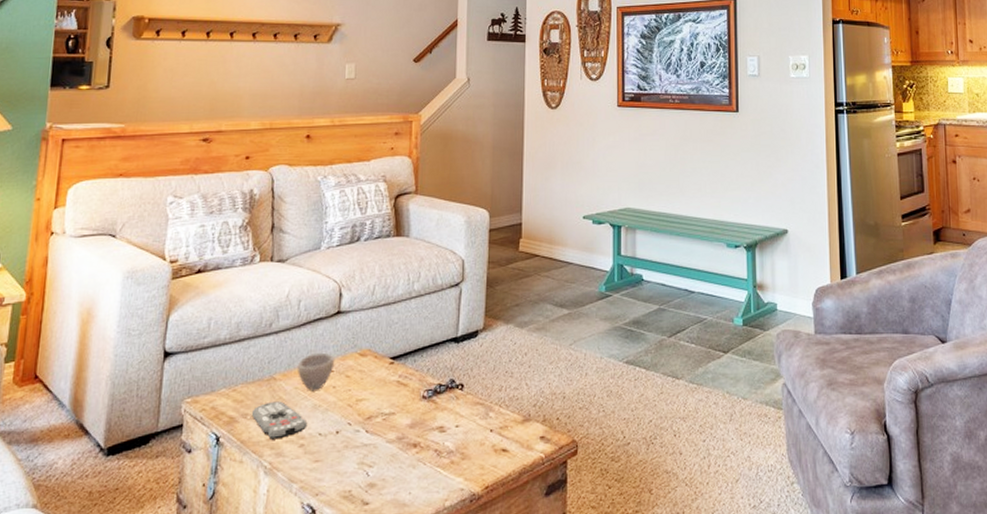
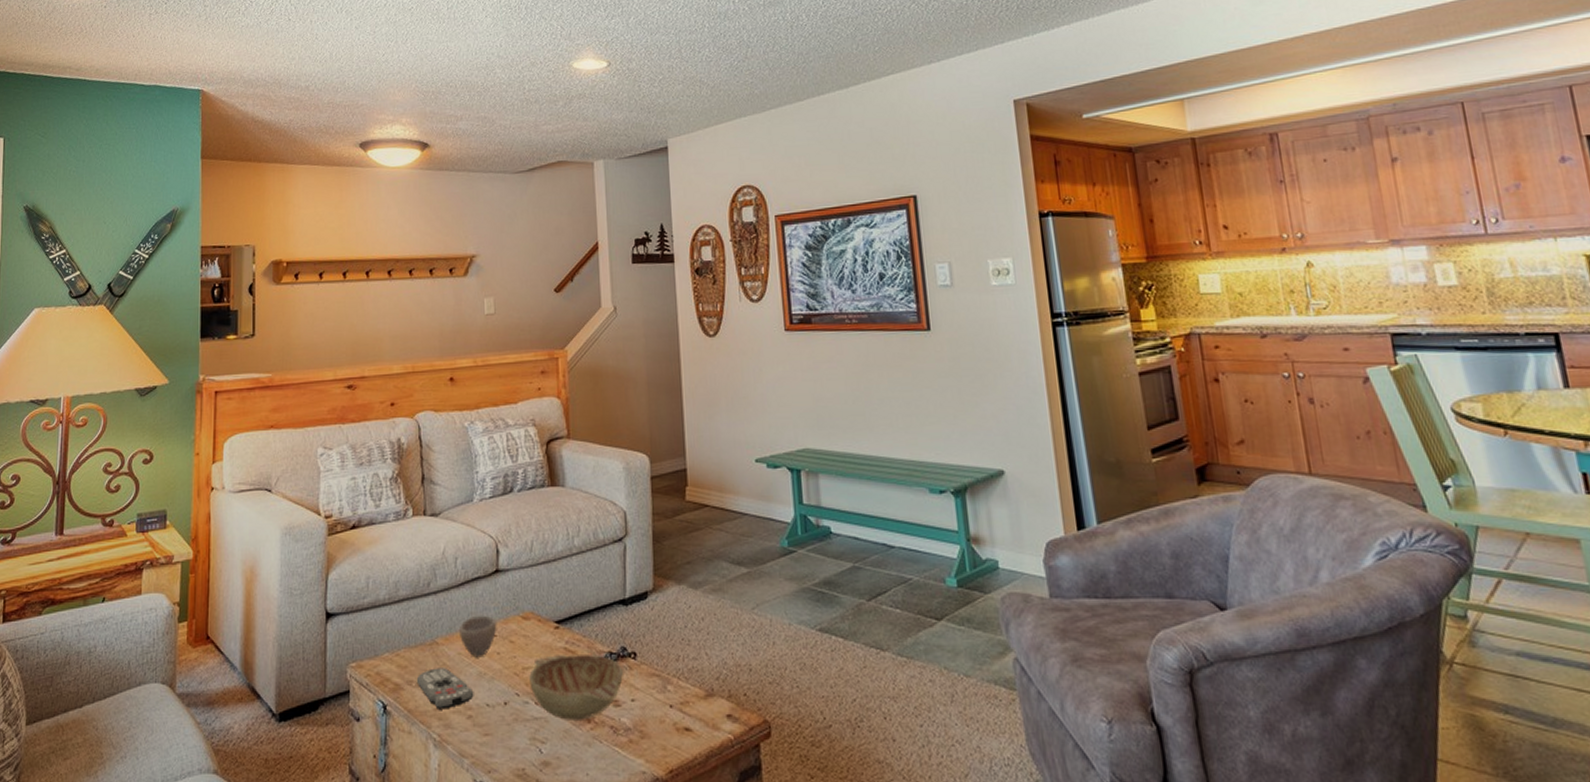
decorative bowl: none [362,387,451,446] -> present [529,655,624,720]

